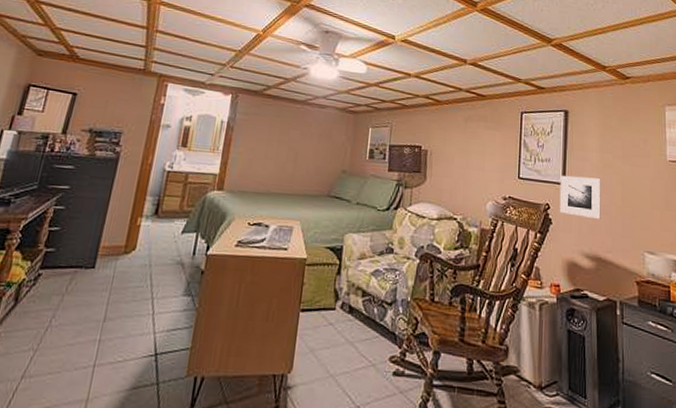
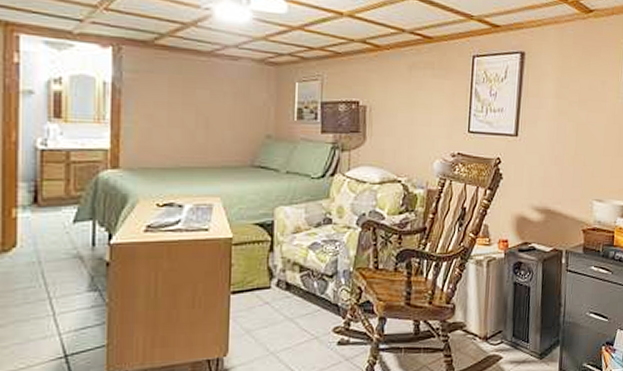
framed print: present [559,175,601,219] -> none [510,125,556,170]

